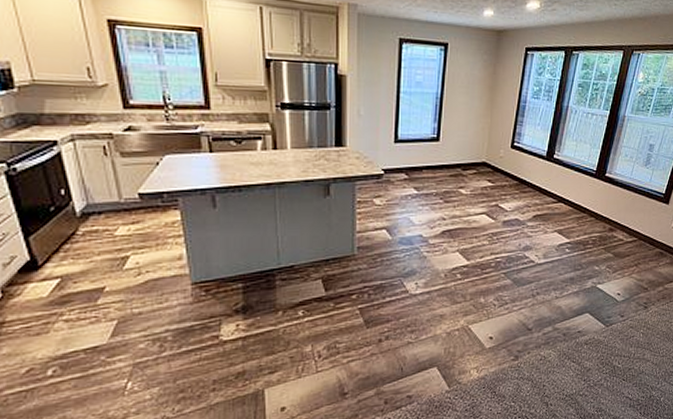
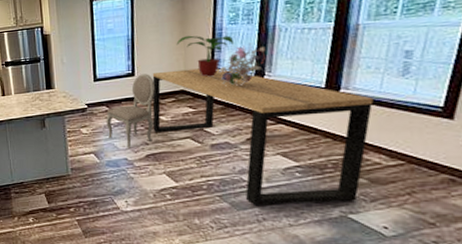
dining chair: none [403,140,458,224] -> present [106,74,155,148]
dining table: none [451,139,626,281] -> present [152,68,374,206]
potted plant: none [484,103,534,151] -> present [176,35,233,77]
bouquet: none [517,120,562,164] -> present [218,42,275,87]

